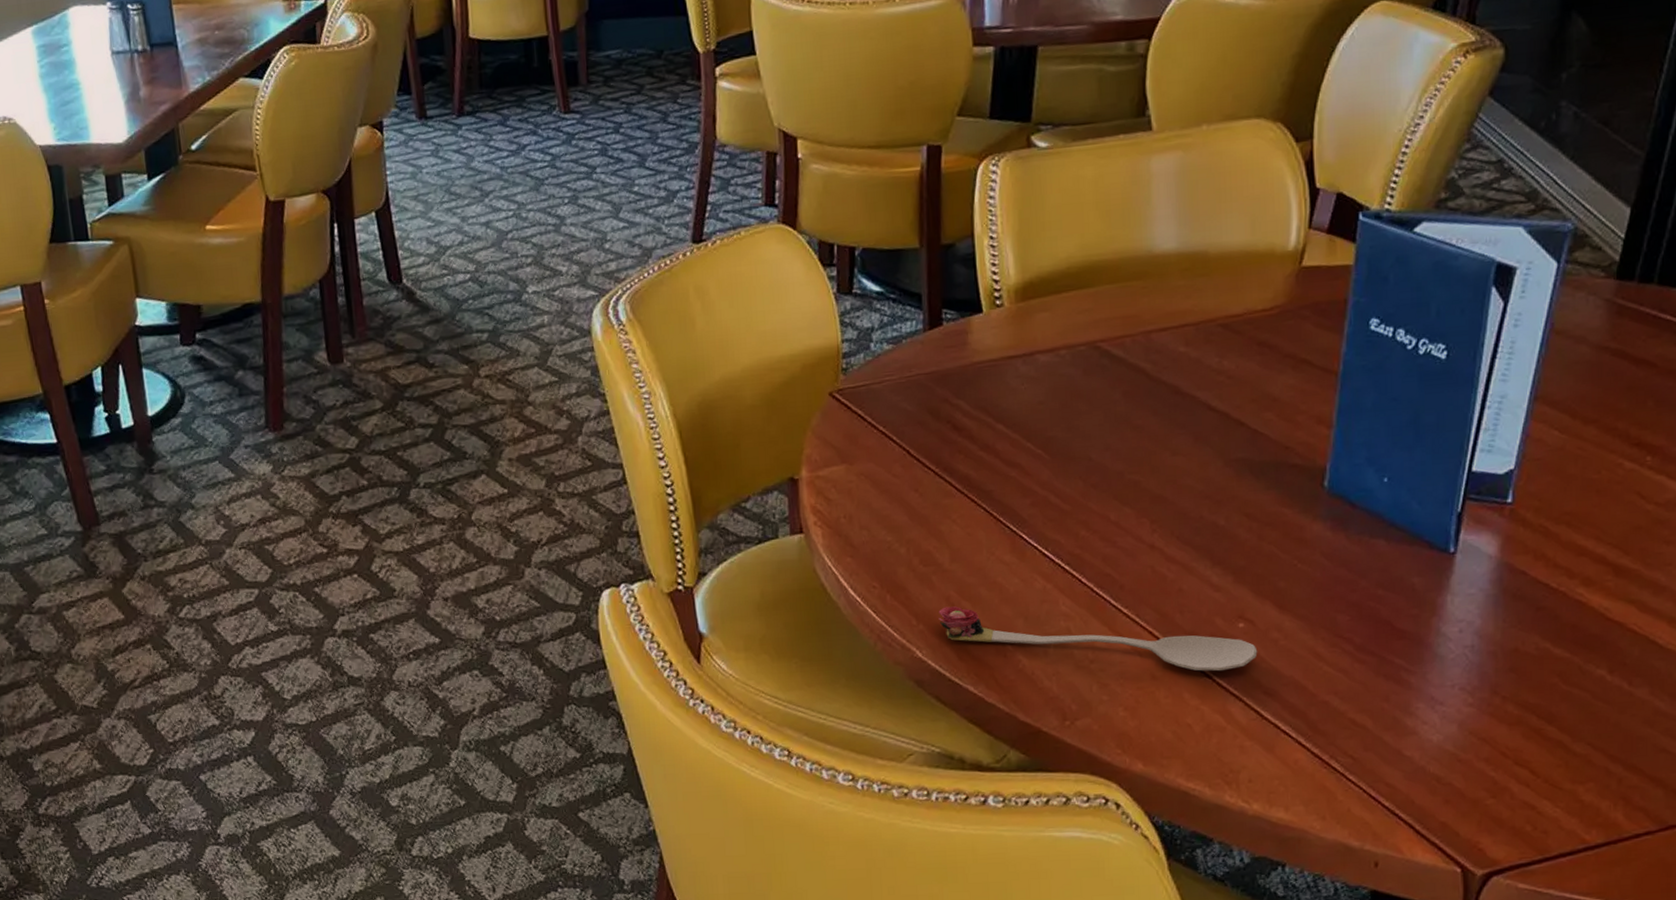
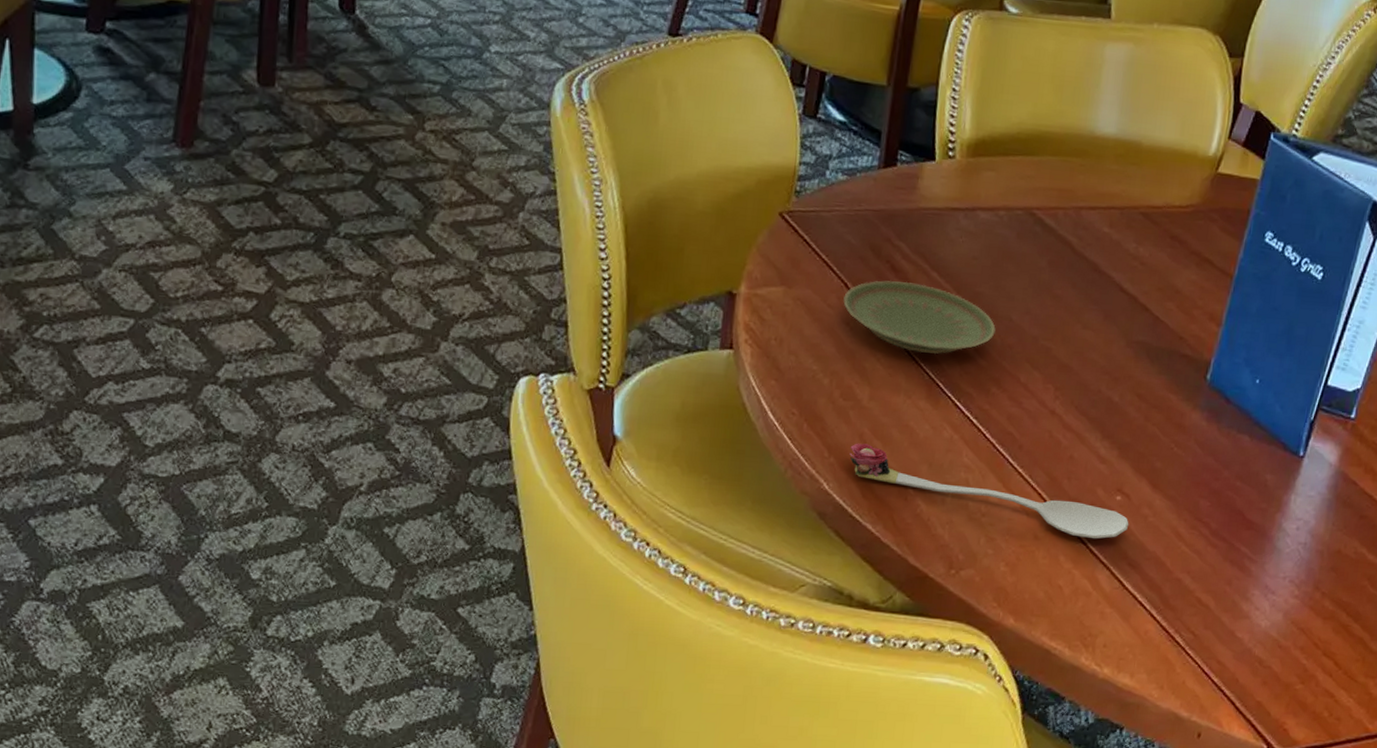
plate: none [908,438,1075,508] -> present [843,280,996,355]

